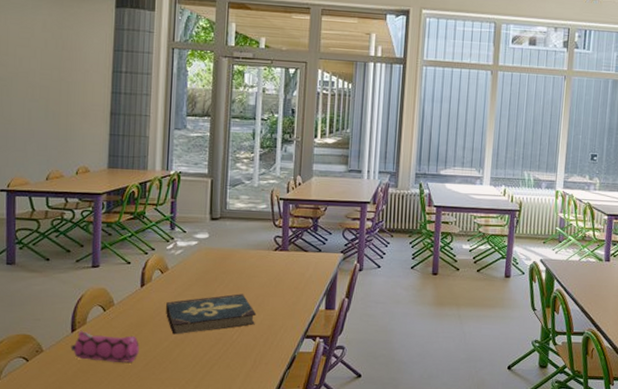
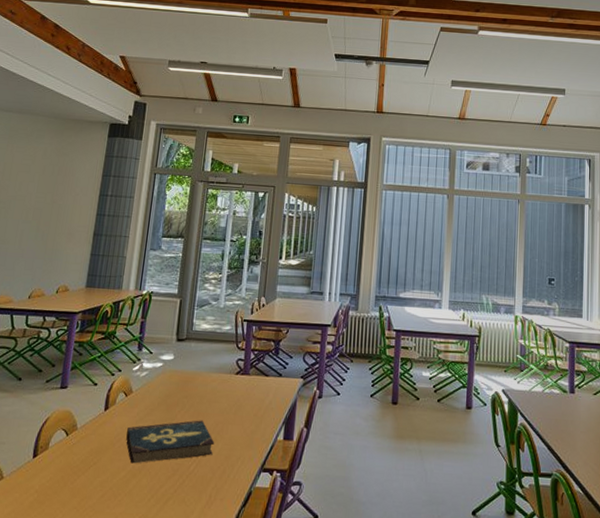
pencil case: present [70,330,139,363] -> none [30,455,97,494]

